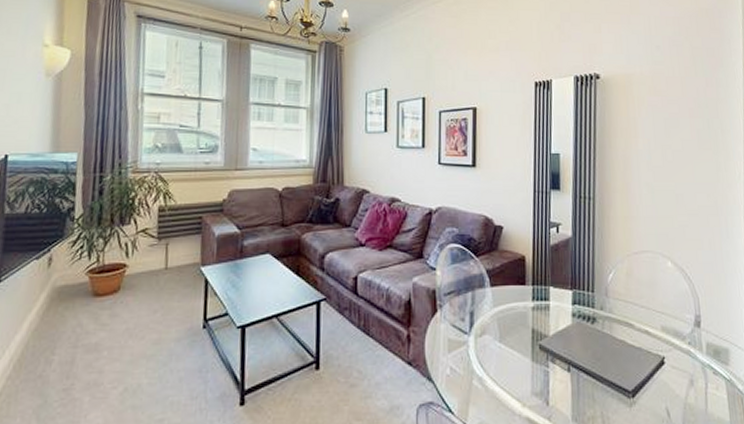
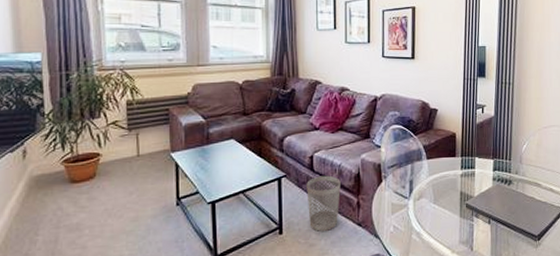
wastebasket: none [349,301,388,369] -> present [306,175,341,231]

